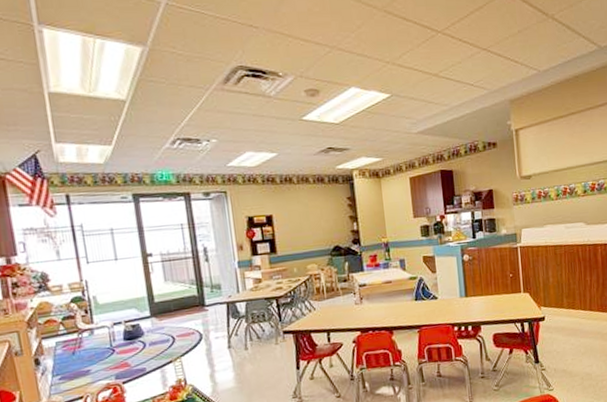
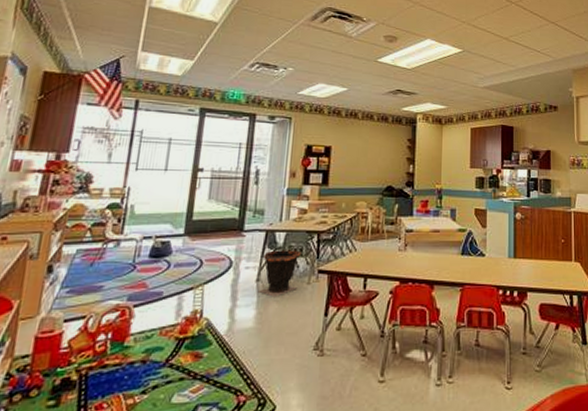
waste bin: none [229,316,267,360] -> present [259,250,301,297]

